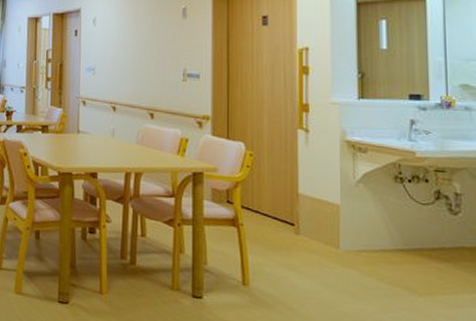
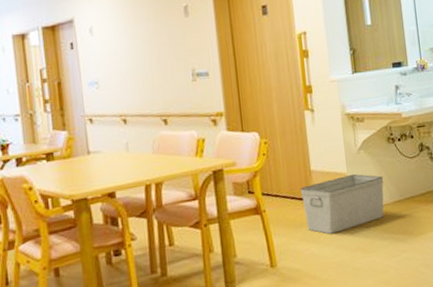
storage bin: none [283,207,386,267] -> present [300,173,384,234]

